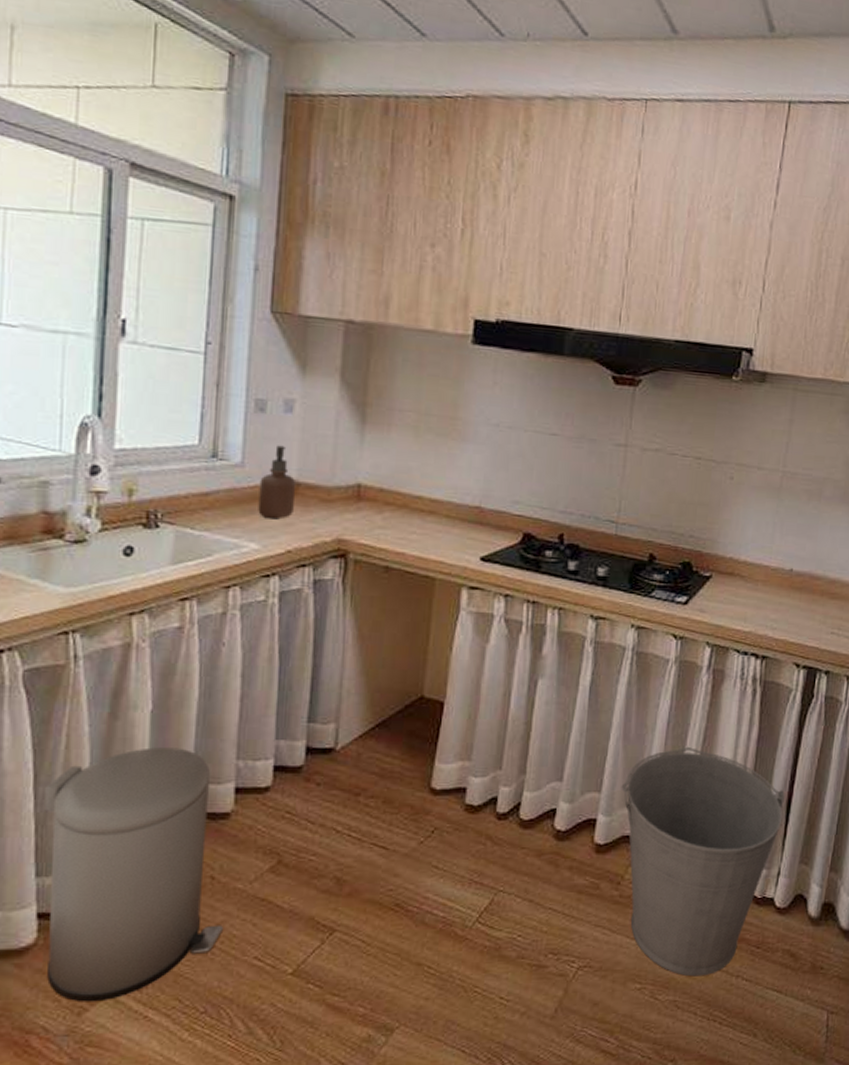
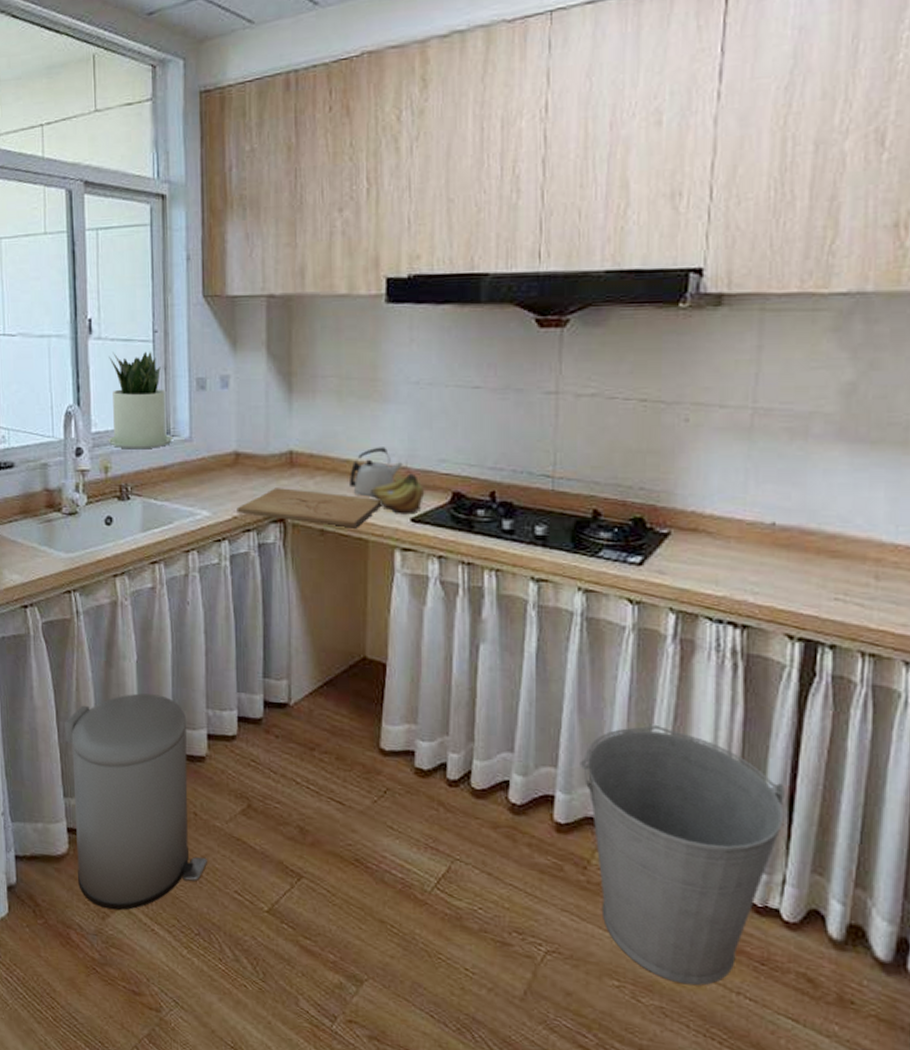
planter: none [135,359,221,472] -> present [108,351,174,450]
soap dispenser: present [258,445,297,520] -> none [206,419,237,488]
cutting board: none [291,521,452,566] -> present [237,488,382,528]
kettle: none [420,485,477,535] -> present [350,447,403,497]
fruit: none [440,513,497,553] -> present [370,473,425,514]

